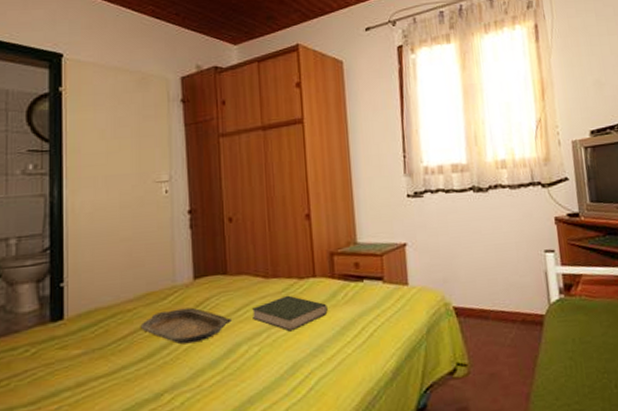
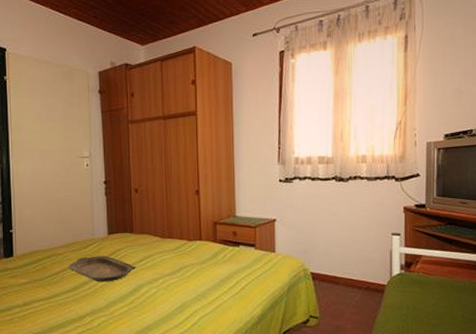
book: present [252,295,328,332] -> none [152,252,210,280]

